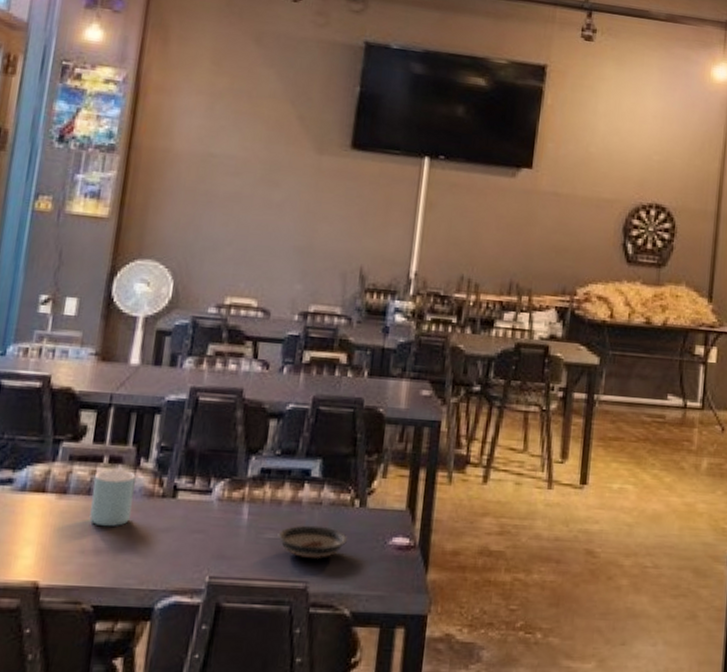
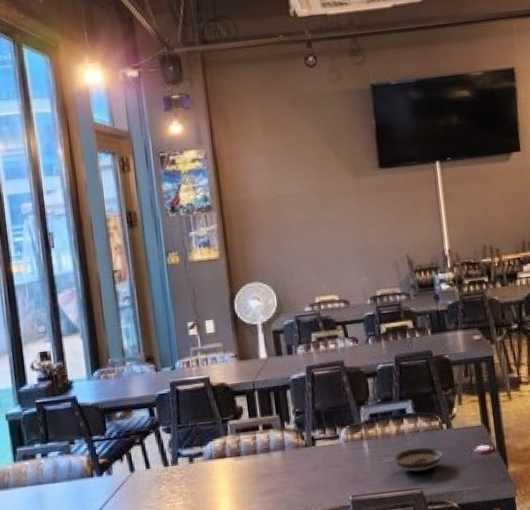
mug: present [89,469,136,527] -> none [256,433,287,474]

